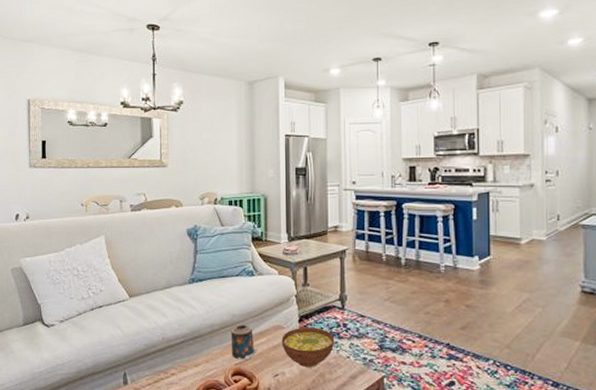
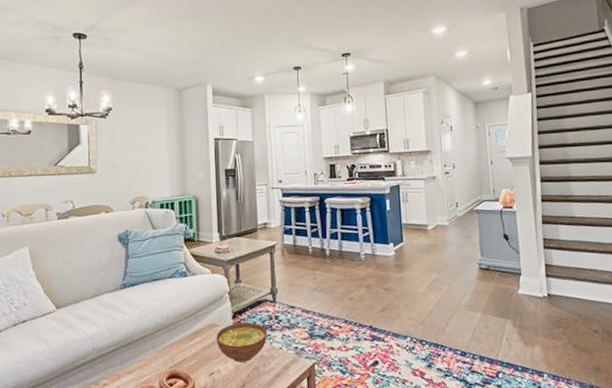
candle: present [231,324,258,360] -> none [165,326,193,362]

